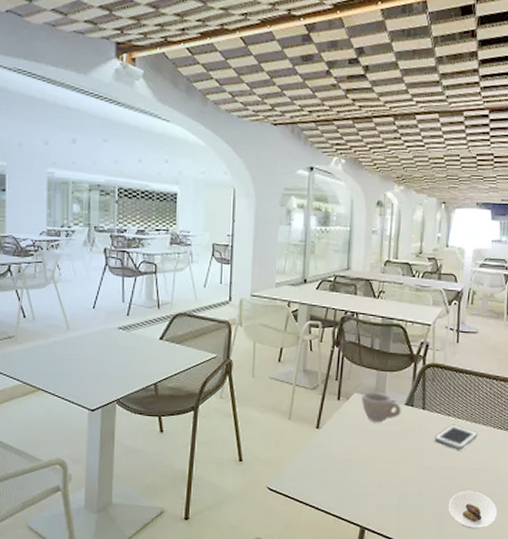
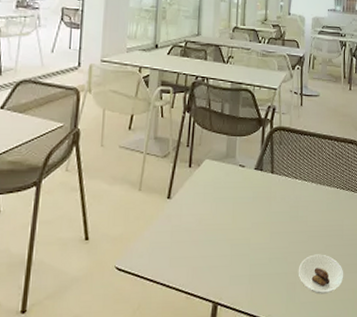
cup: present [361,392,401,423] -> none [212,158,251,189]
cell phone: present [434,424,478,449] -> none [283,187,323,212]

